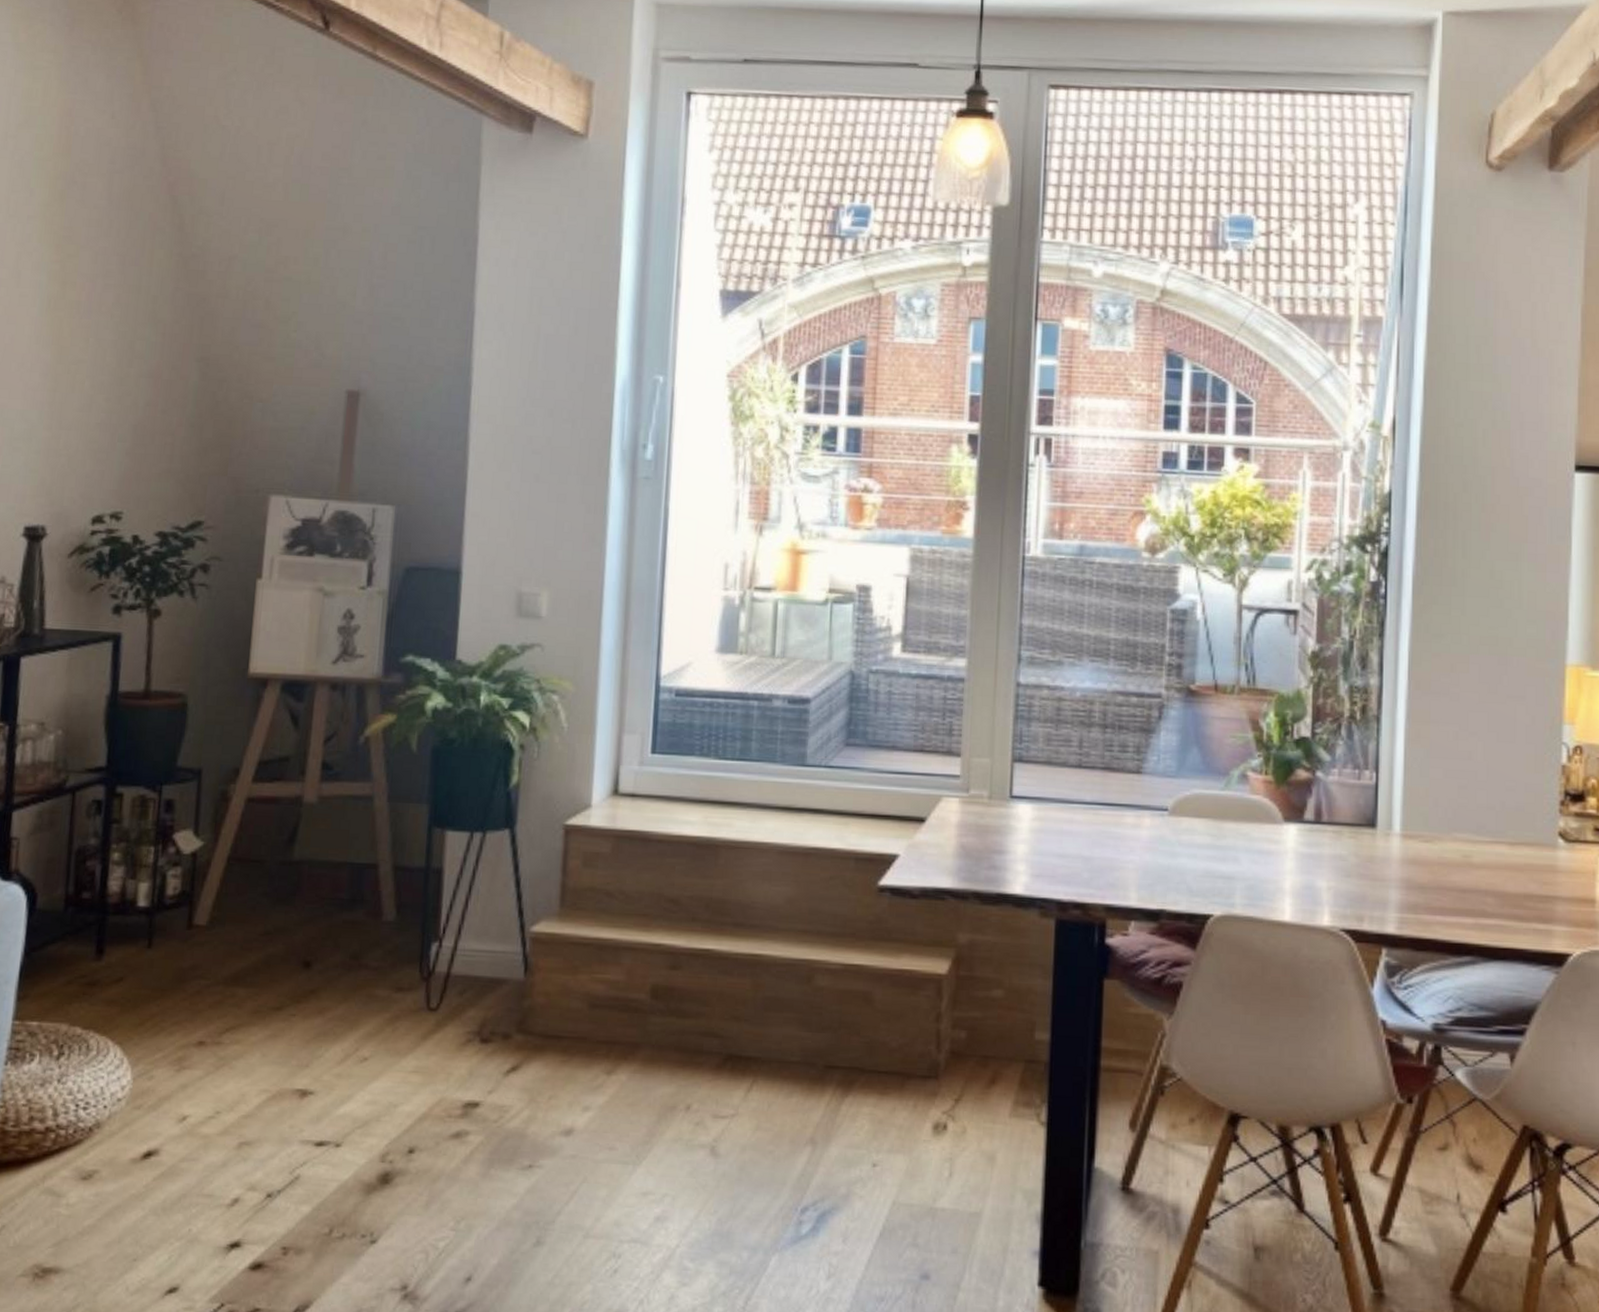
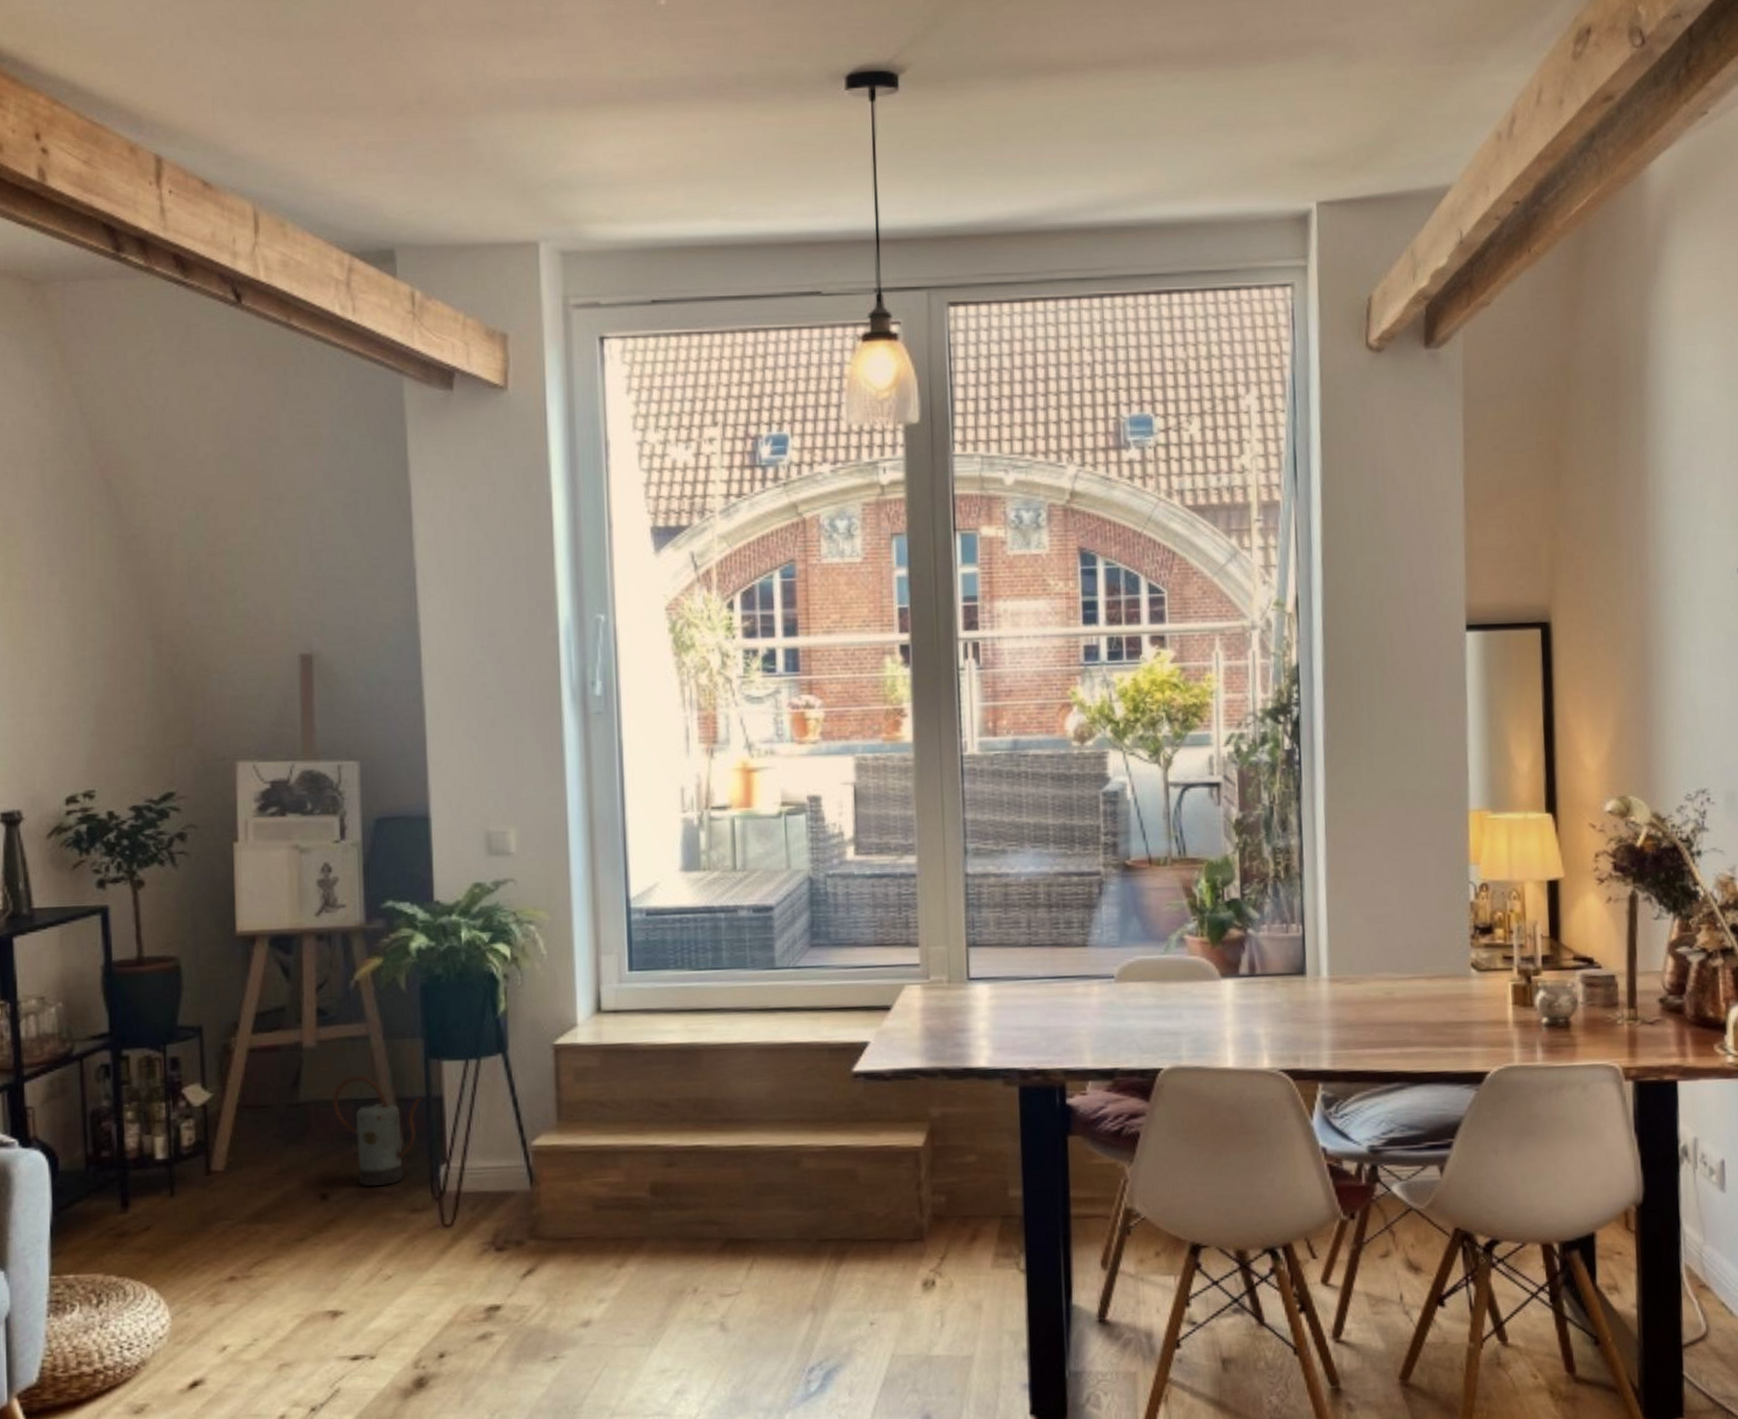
watering can: none [327,837,422,960] -> present [333,1075,423,1186]

